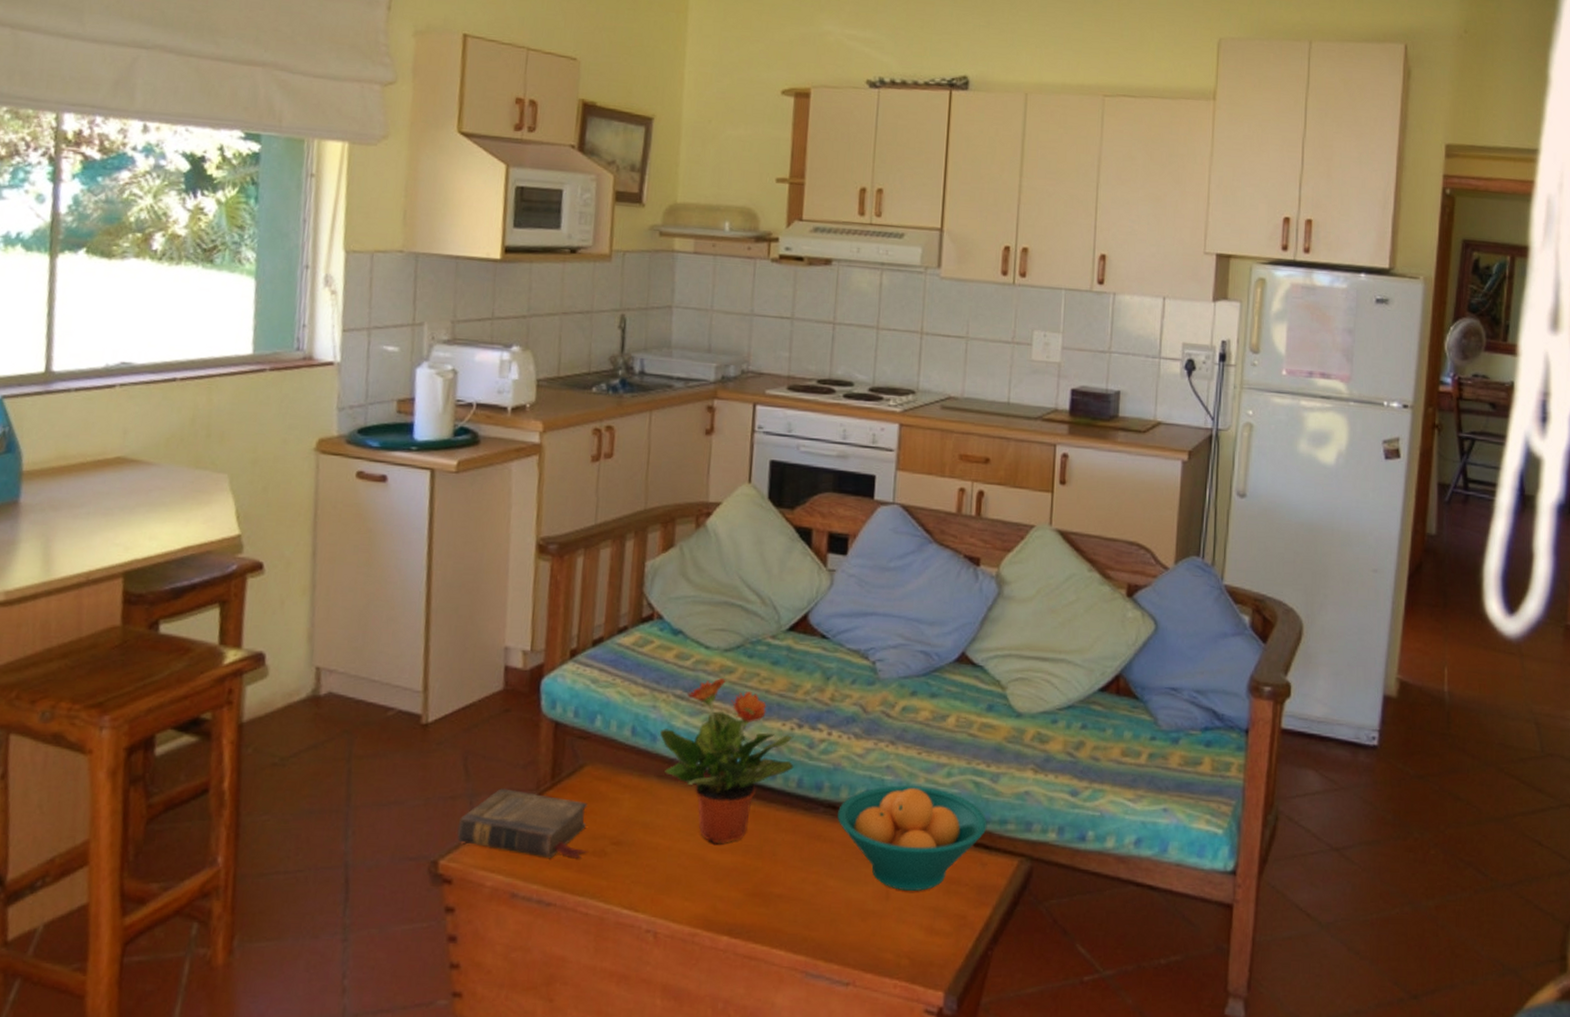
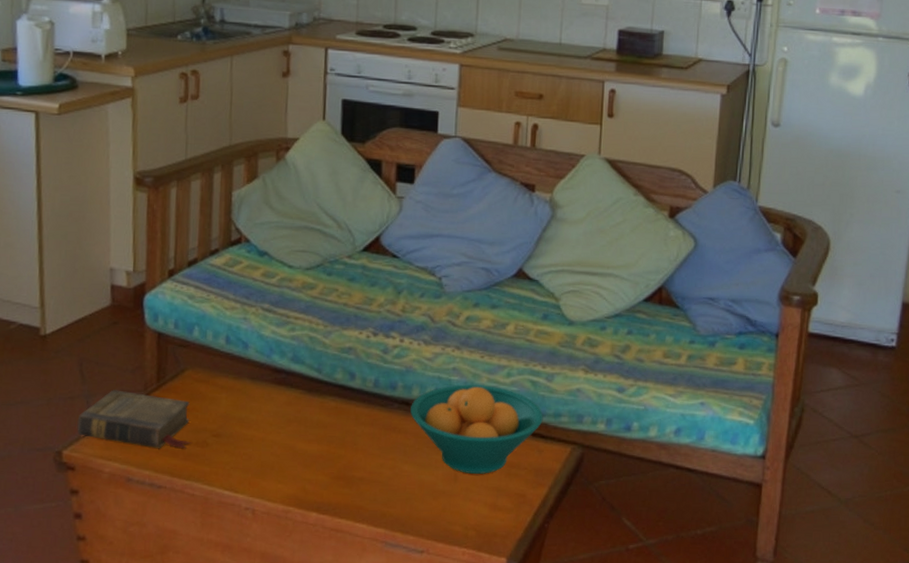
potted plant: present [659,677,794,845] -> none [250,292,371,436]

